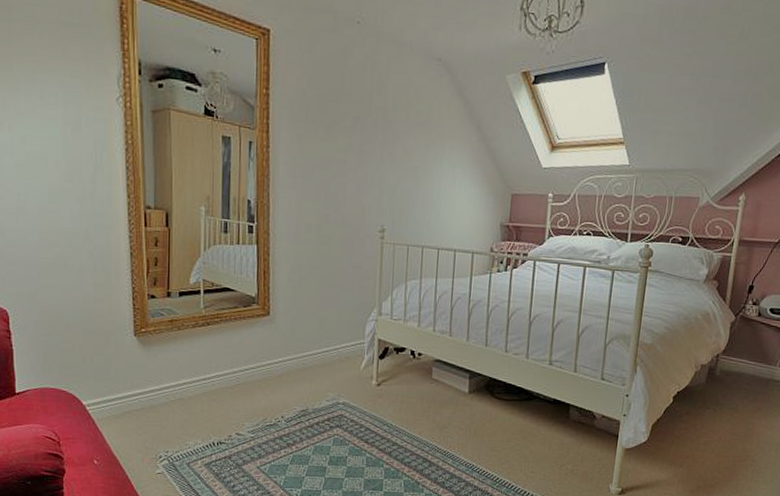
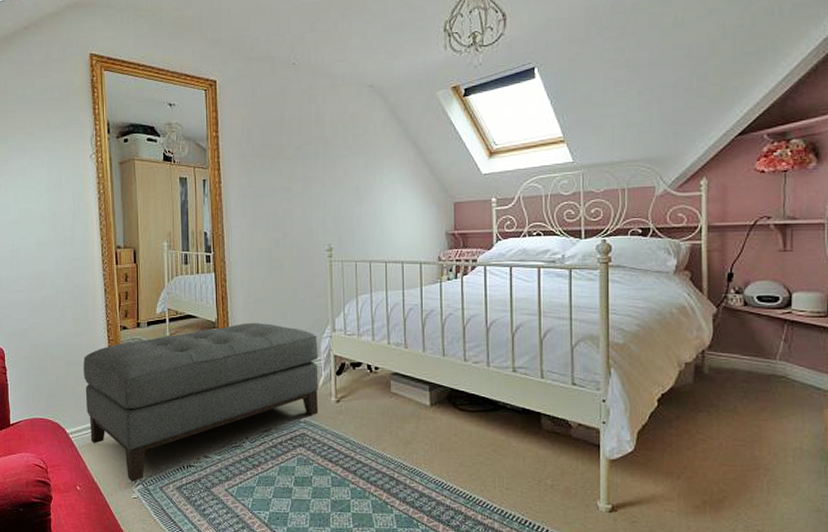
ottoman: none [104,300,363,458] -> present [83,322,319,483]

